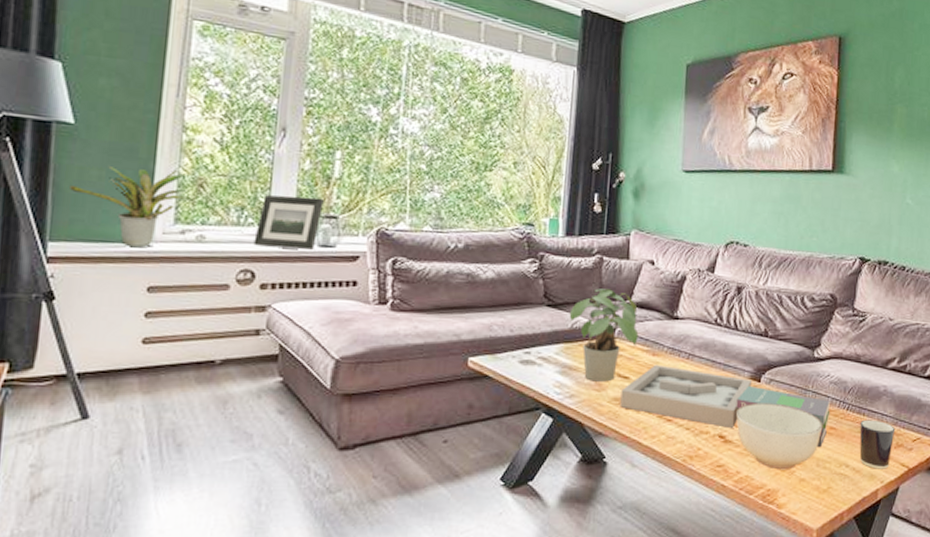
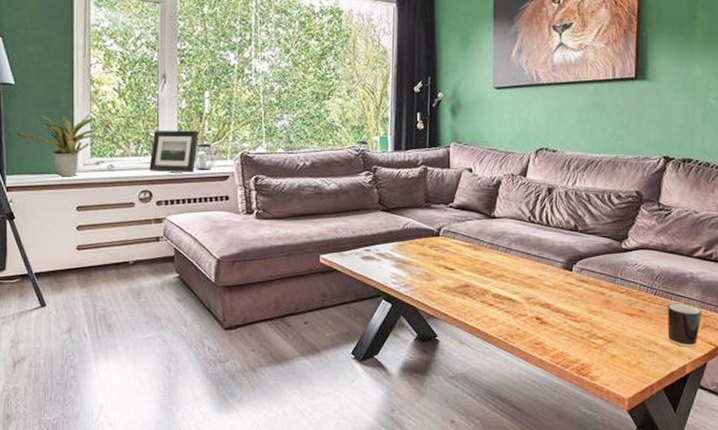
potted plant: present [569,288,639,382] -> none [400,194,461,273]
decorative tray: present [620,364,753,428] -> none [448,258,565,311]
books: present [736,385,831,448] -> none [550,274,639,328]
bowl: present [736,403,823,469] -> none [551,289,632,346]

